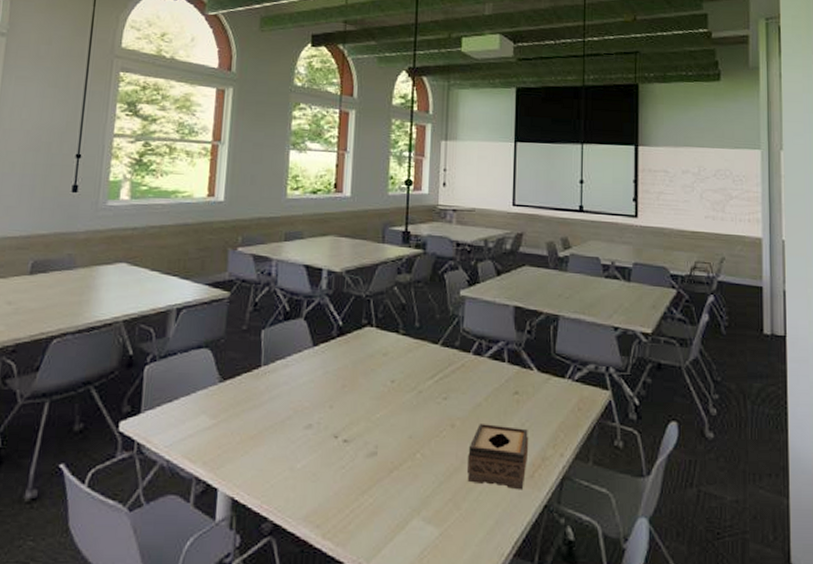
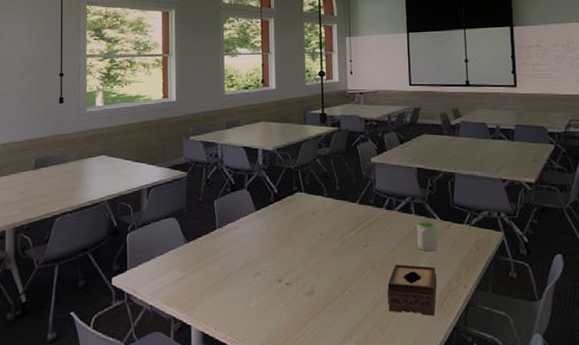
mug: none [508,373,534,410] -> present [417,222,438,251]

